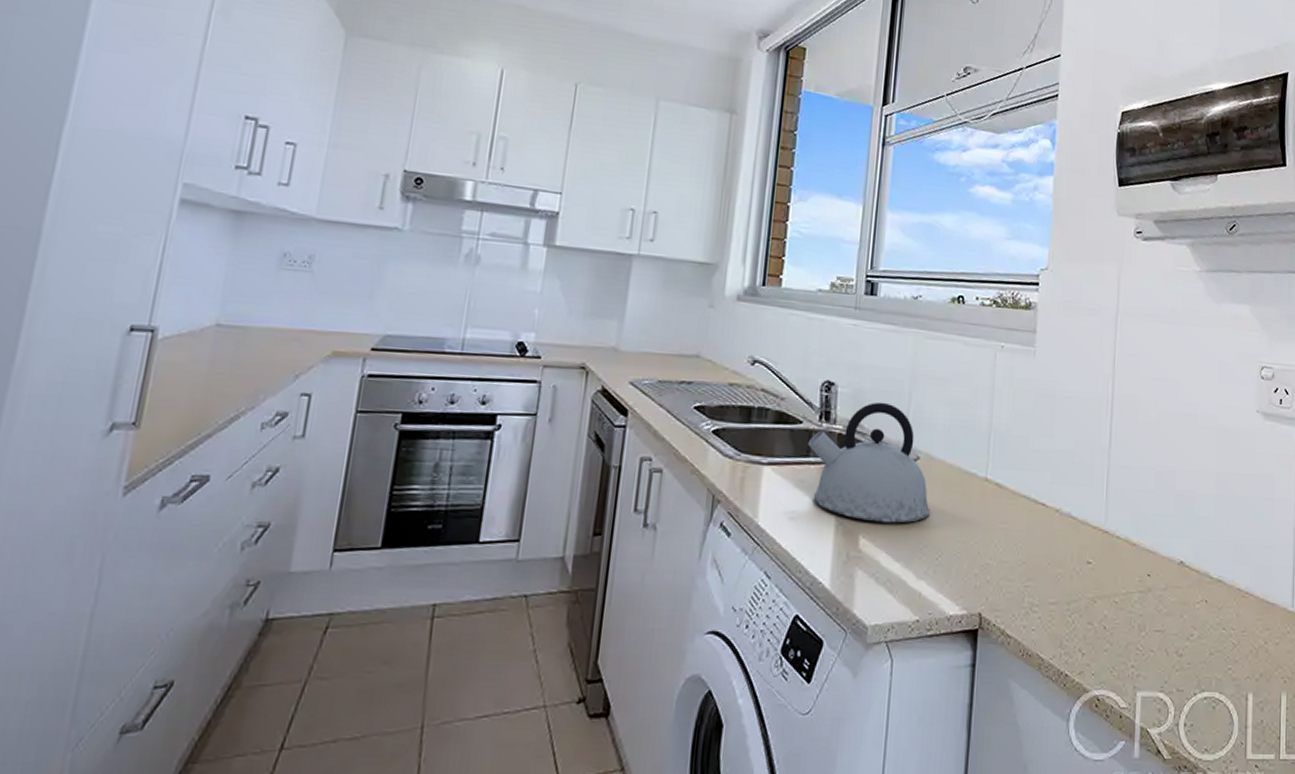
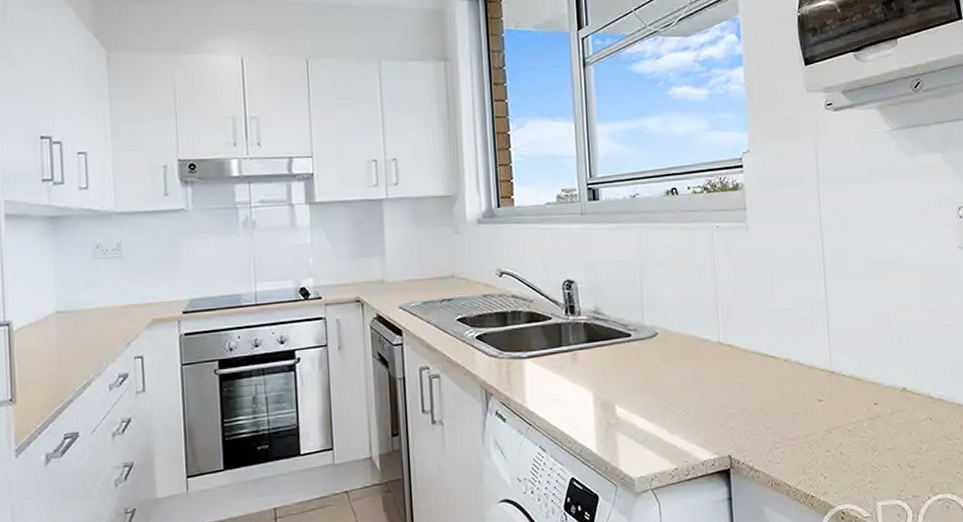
kettle: present [807,402,930,524] -> none [559,291,674,393]

